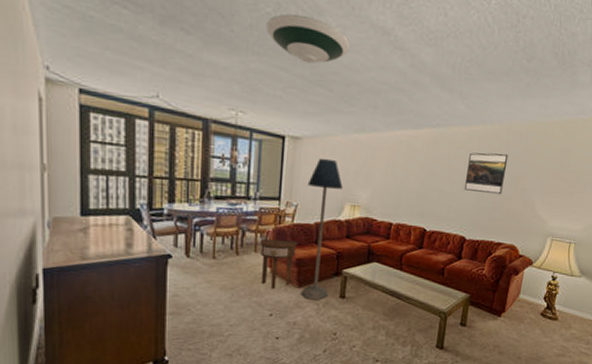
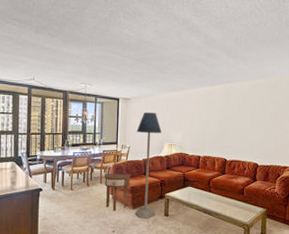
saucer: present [266,14,351,64] -> none [104,16,162,48]
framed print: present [464,152,509,195] -> none [252,98,284,130]

